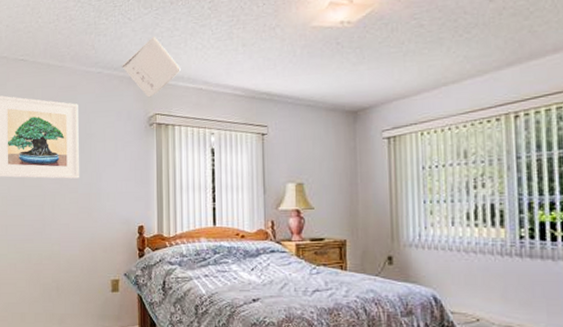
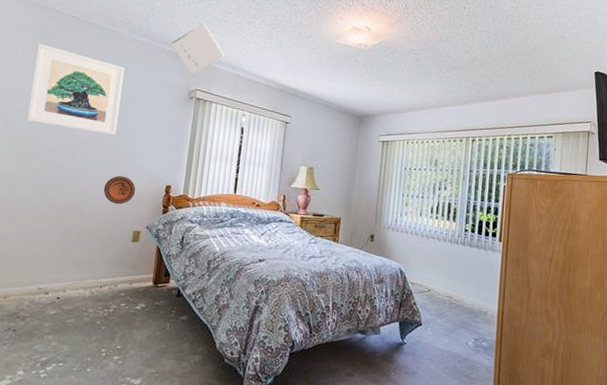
decorative plate: none [75,221,108,253] -> present [103,175,136,205]

